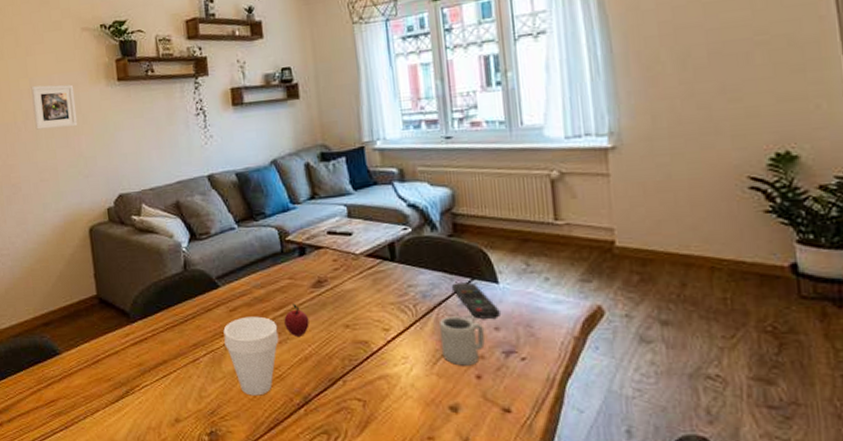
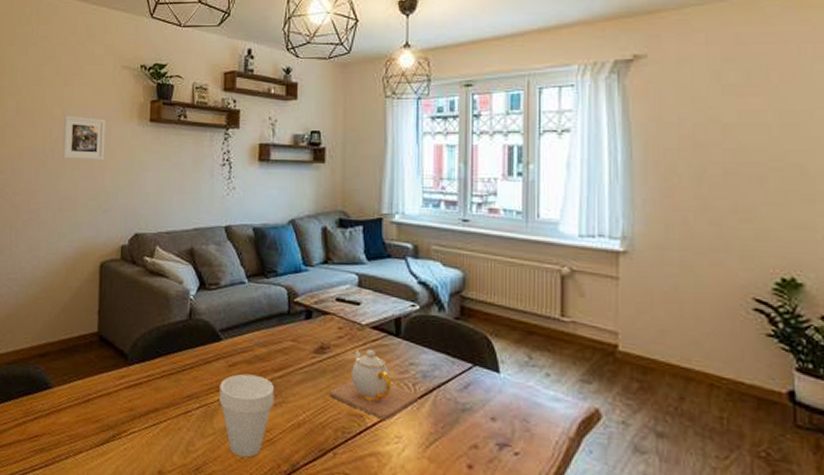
apple: present [284,304,309,336] -> none [282,367,307,401]
teapot: none [331,277,421,343] -> present [329,350,418,420]
cup: present [438,316,485,366] -> none [435,400,481,454]
remote control: present [452,282,500,319] -> none [454,367,498,408]

